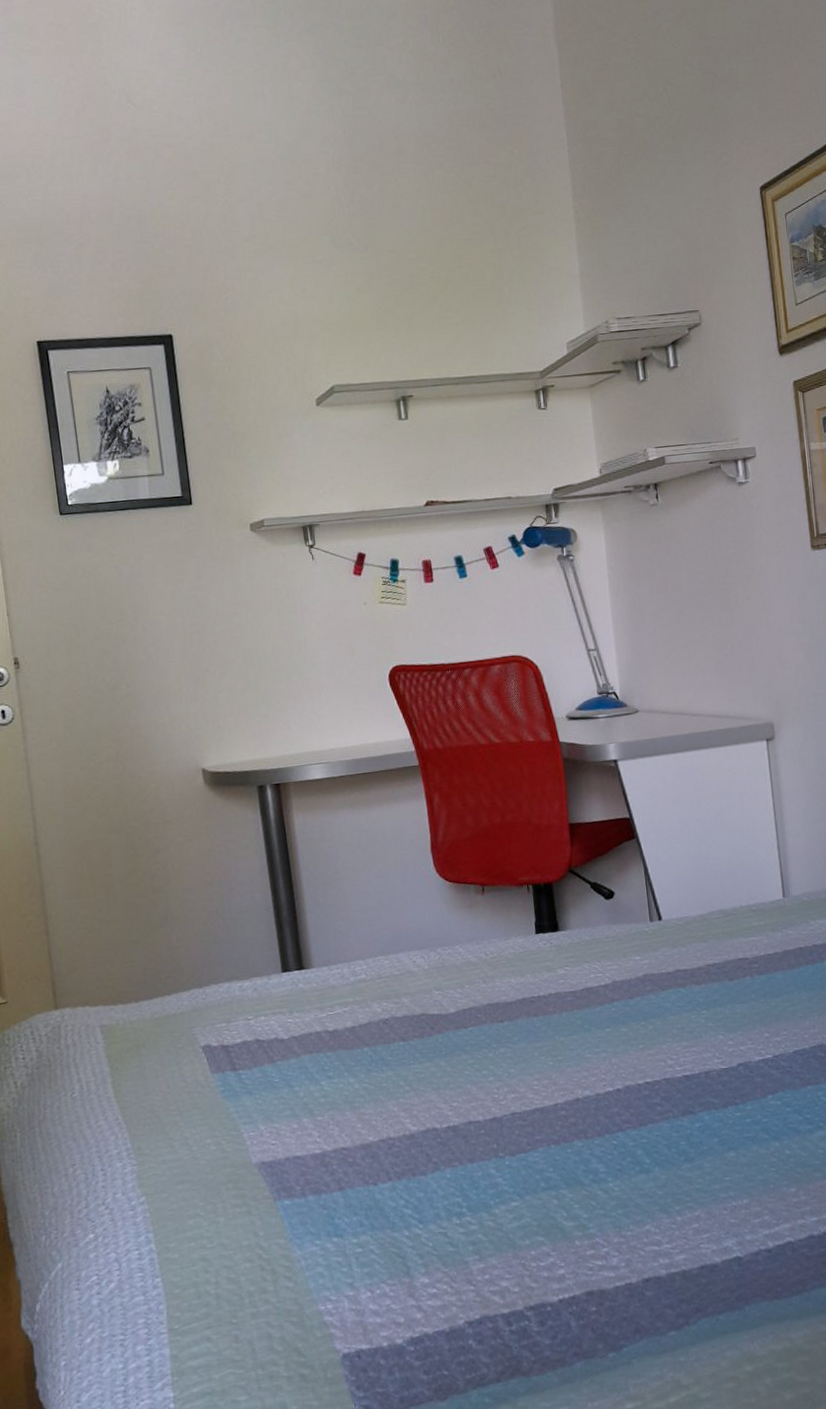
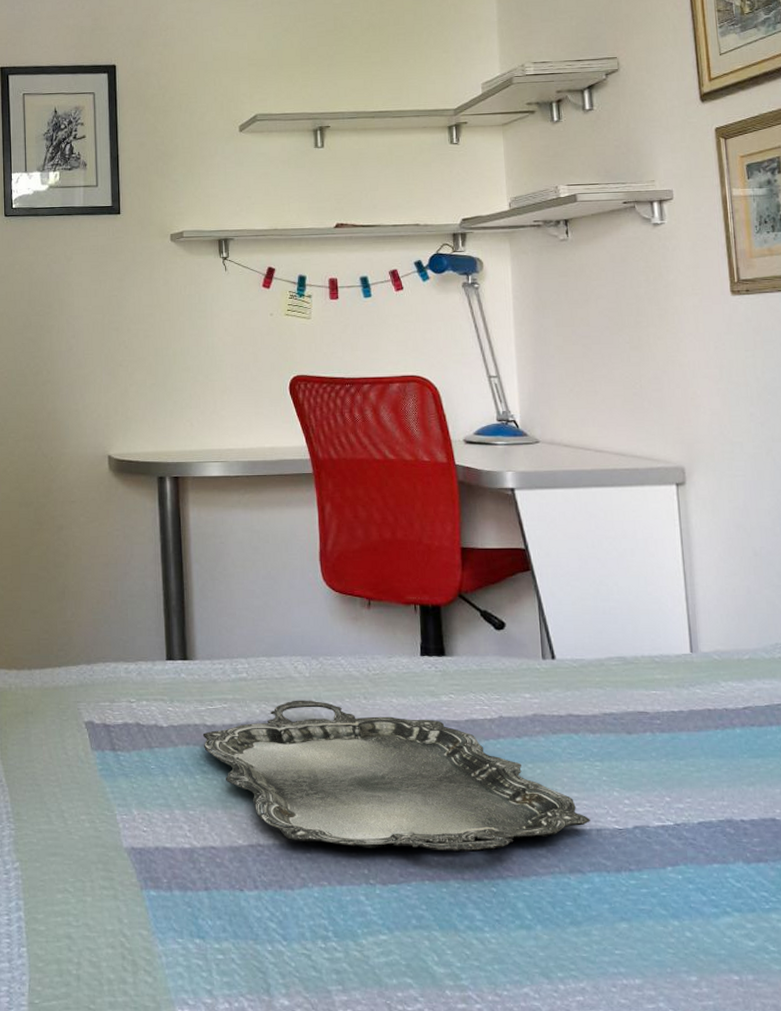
serving tray: none [325,991,699,1129] -> present [202,700,590,852]

